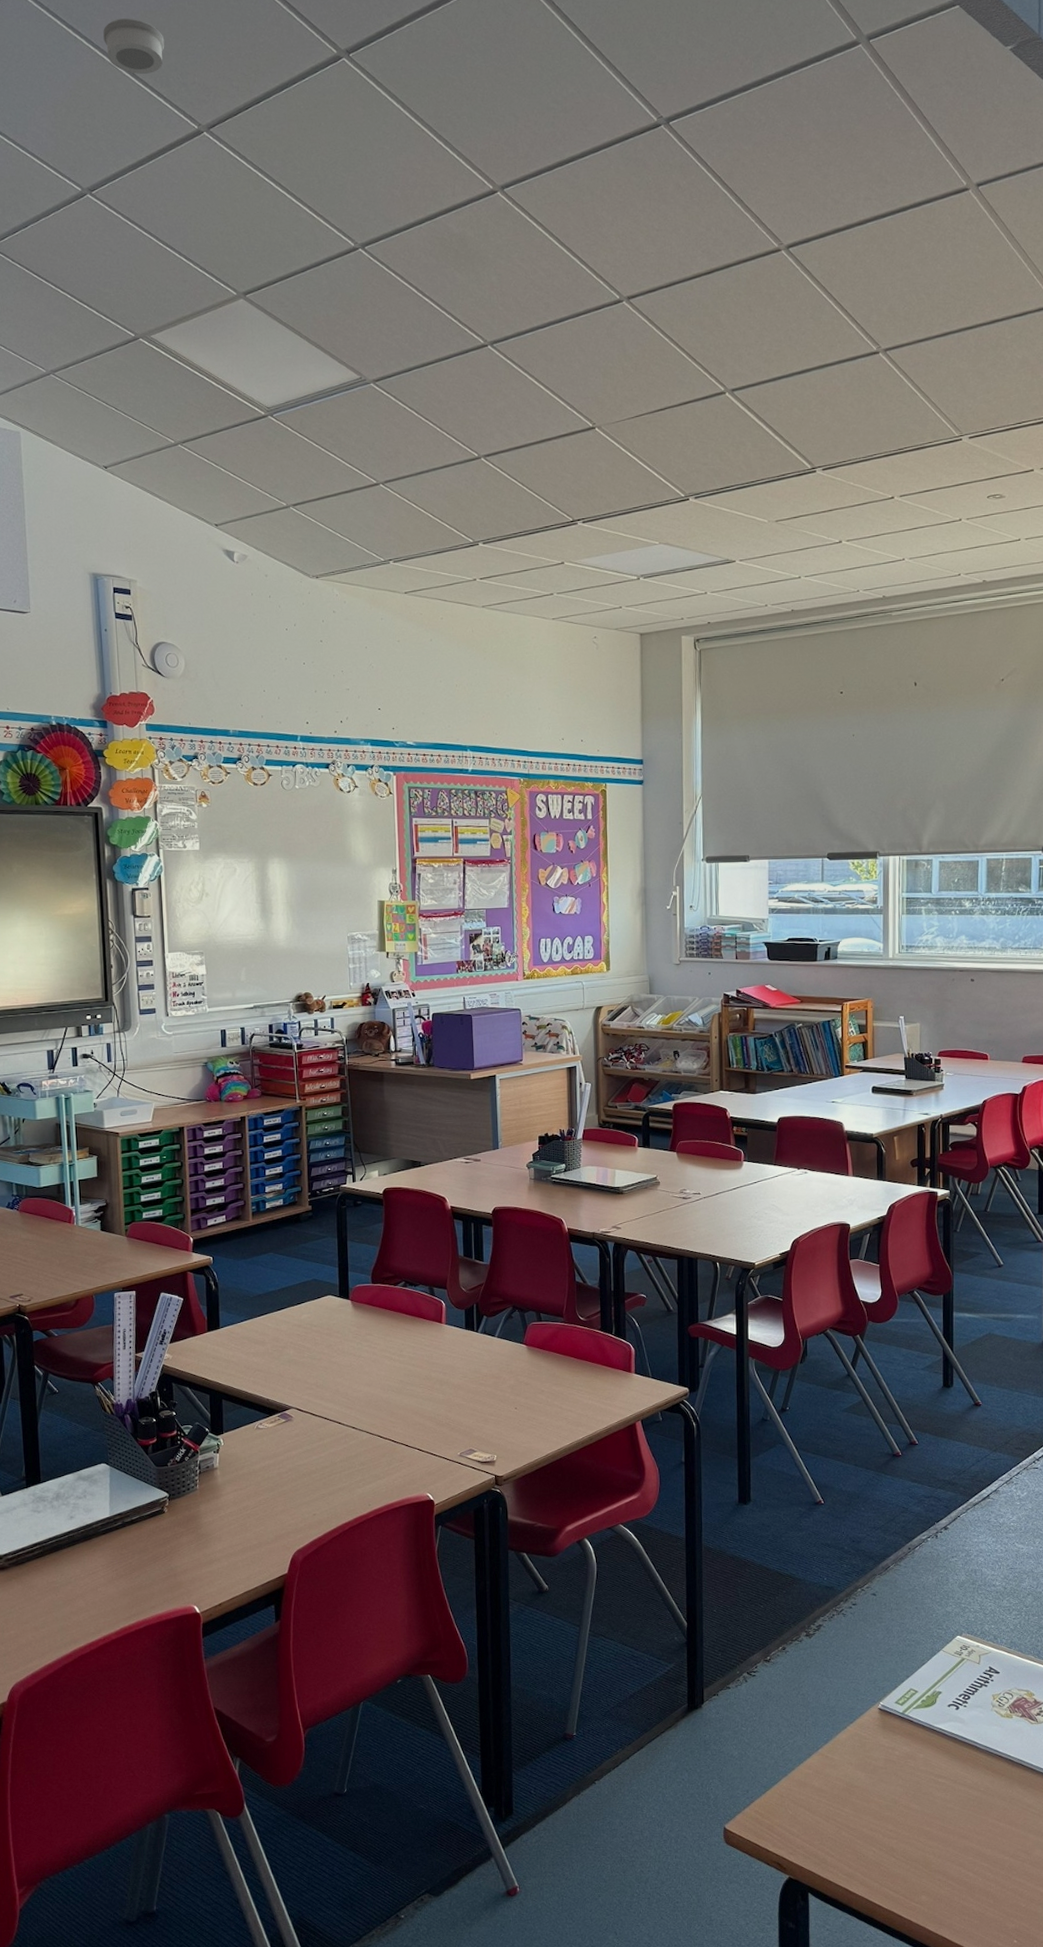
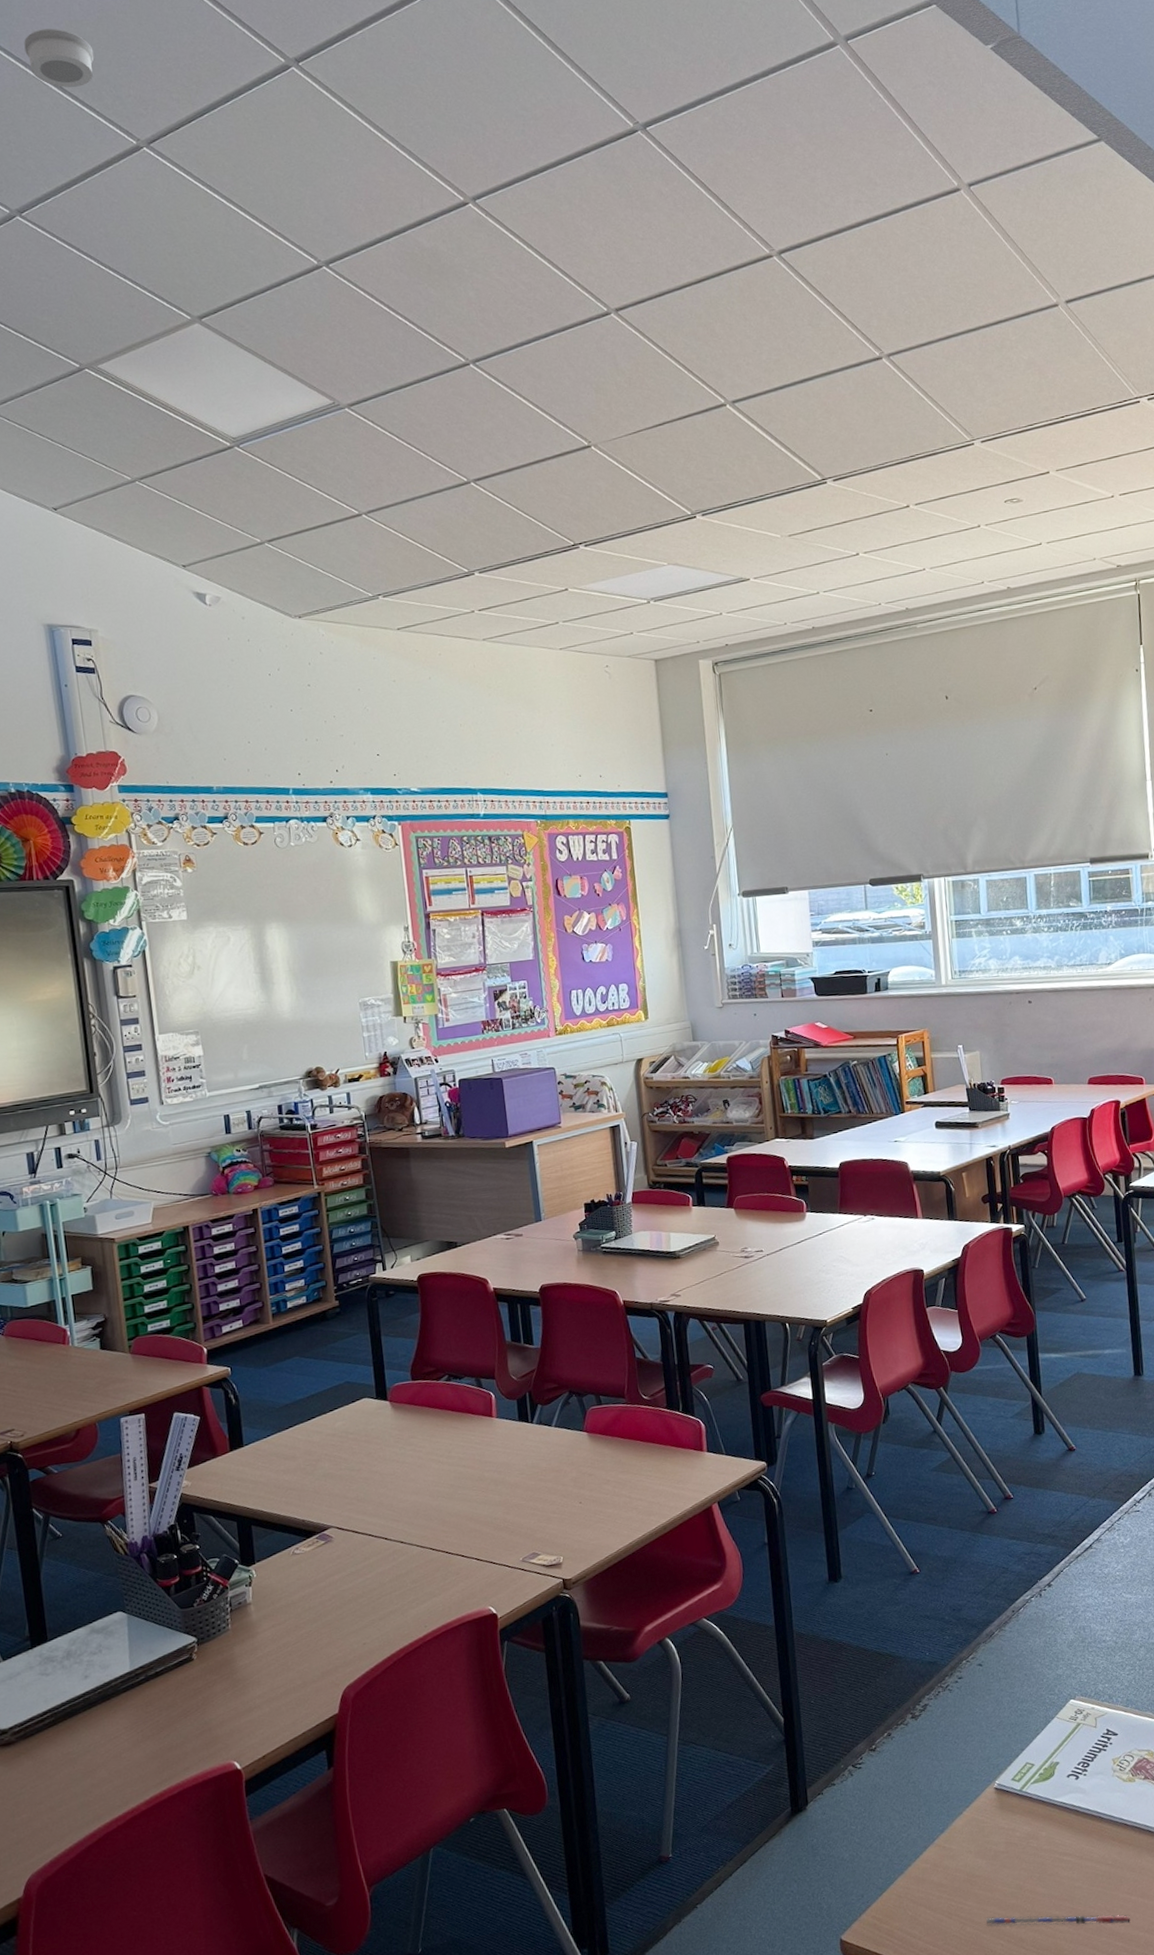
pen: none [861,1824,997,1847] -> present [986,1914,1131,1926]

